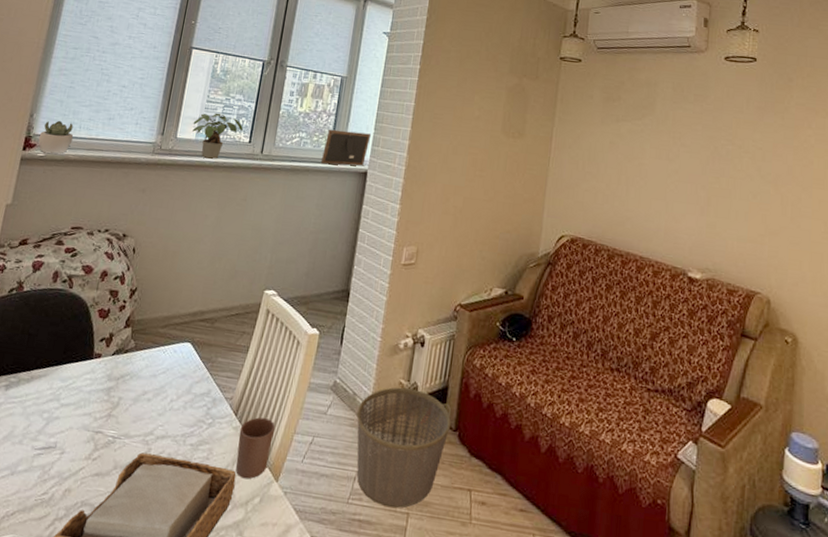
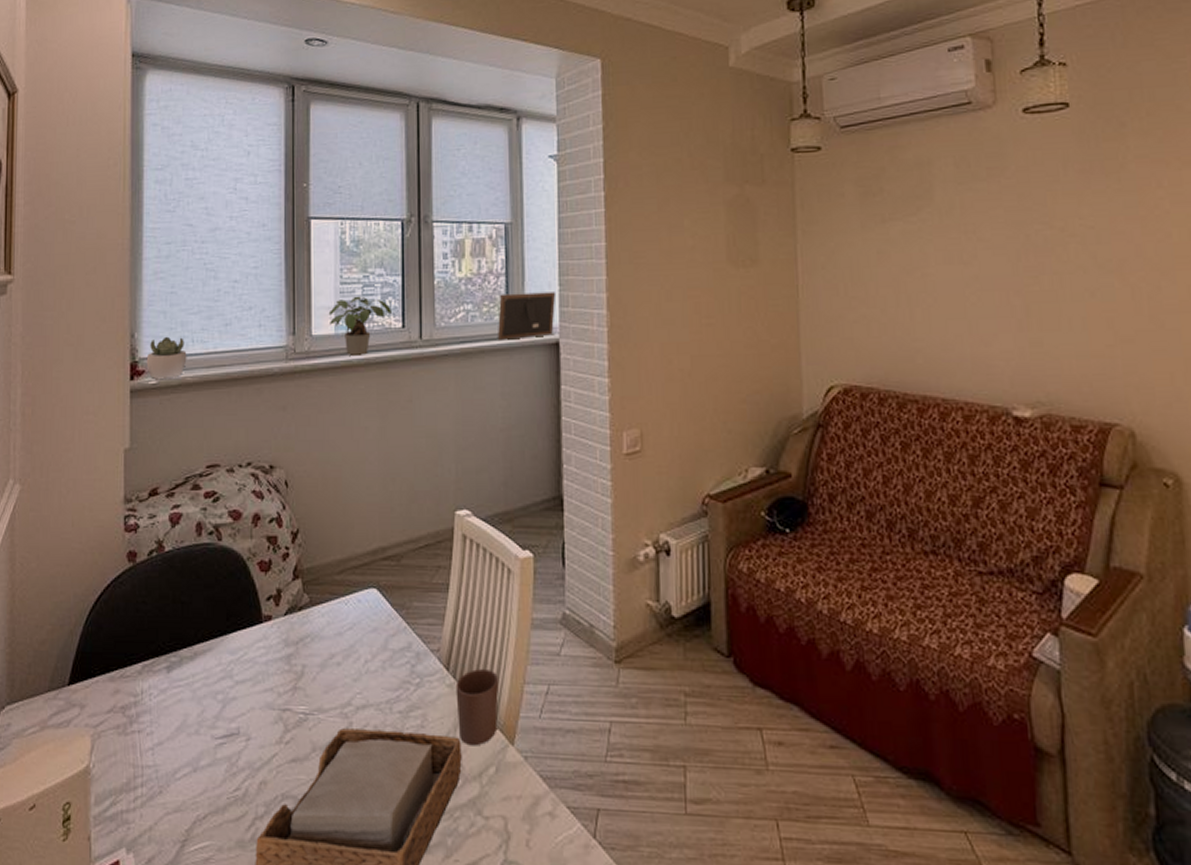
basket: present [356,387,452,508] -> none [597,610,723,761]

